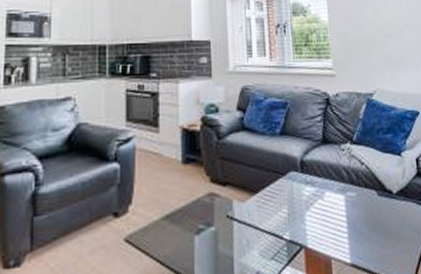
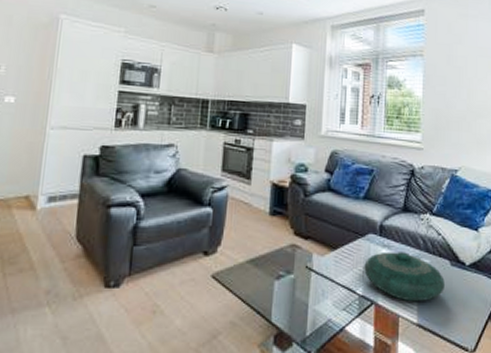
decorative bowl: none [288,187,375,241] -> present [364,251,445,302]

